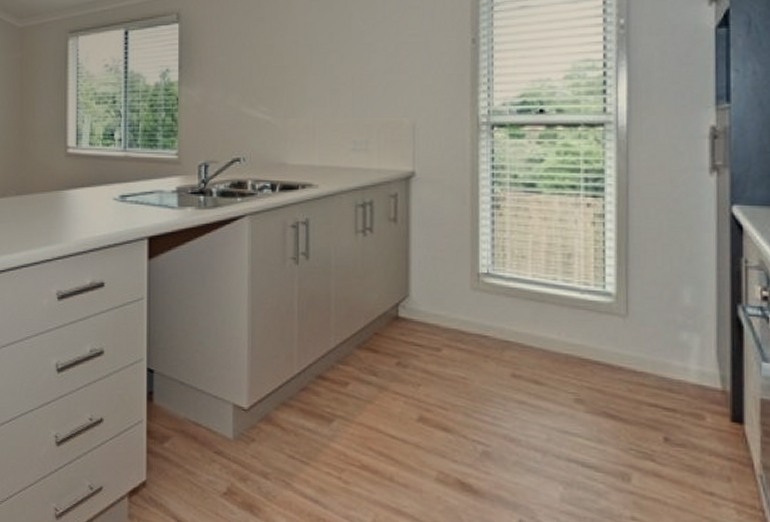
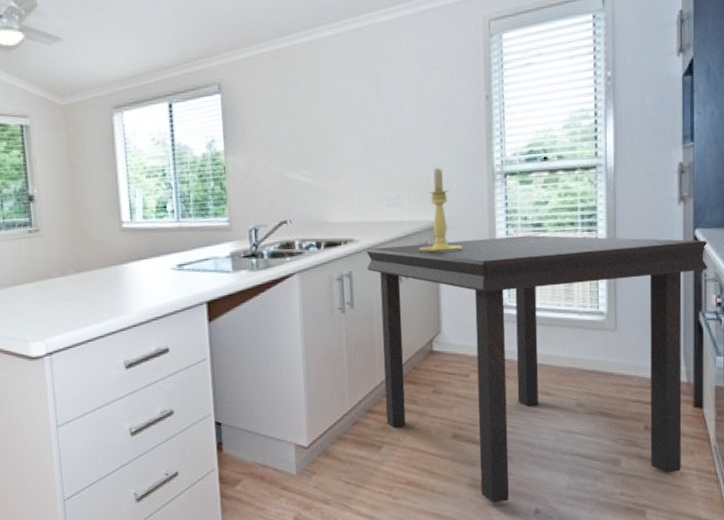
dining table: none [327,195,750,507] -> present [366,235,708,504]
candle holder: none [388,113,439,207] -> present [419,168,463,253]

